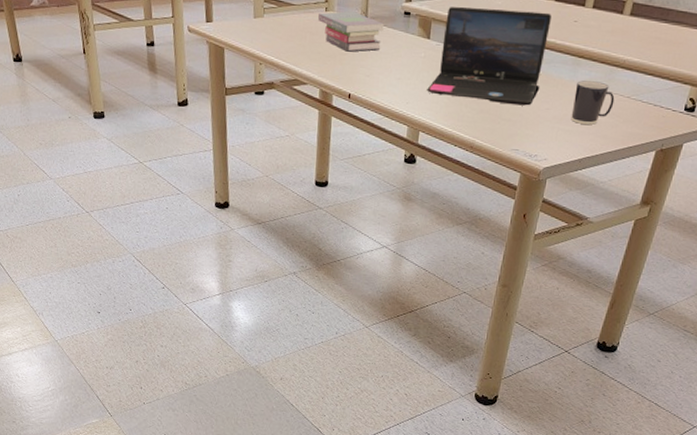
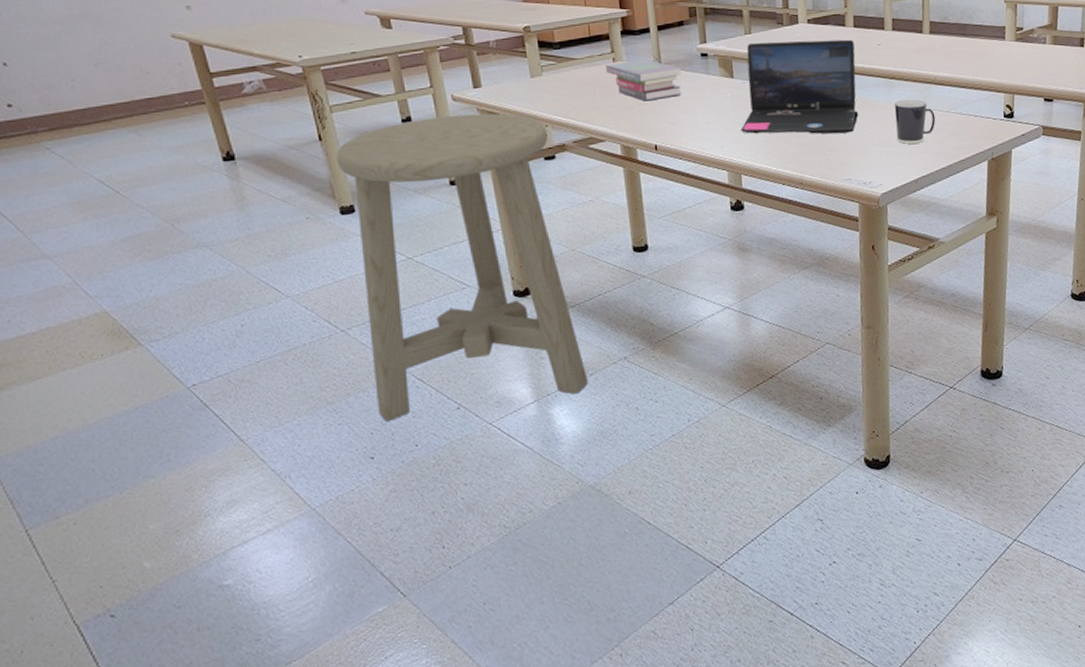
stool: none [94,44,263,294] -> present [336,113,589,421]

